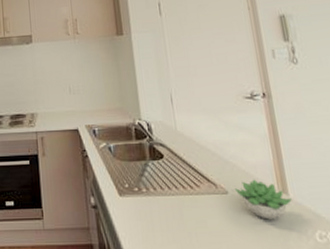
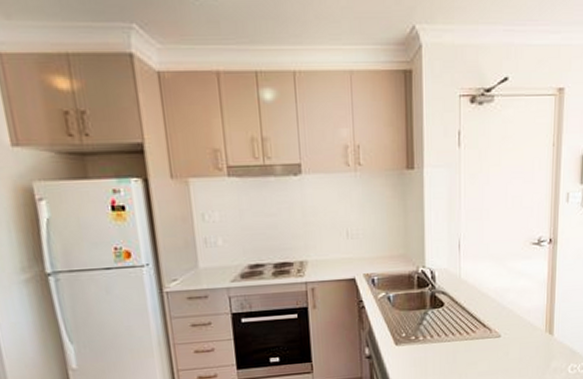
succulent plant: present [234,179,292,220] -> none [507,322,555,358]

